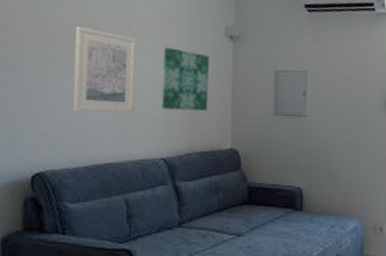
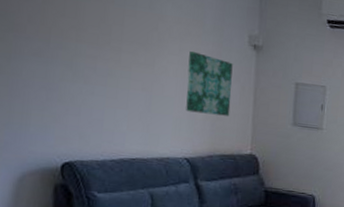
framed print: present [72,26,137,113] -> none [99,22,163,112]

